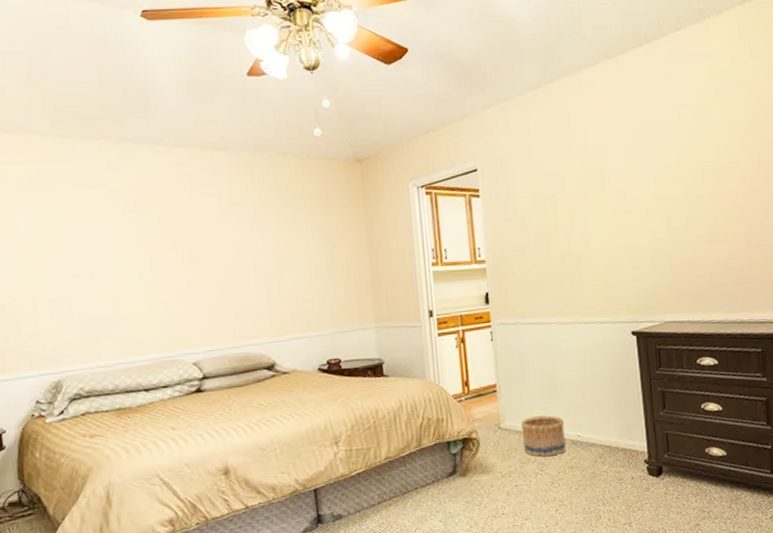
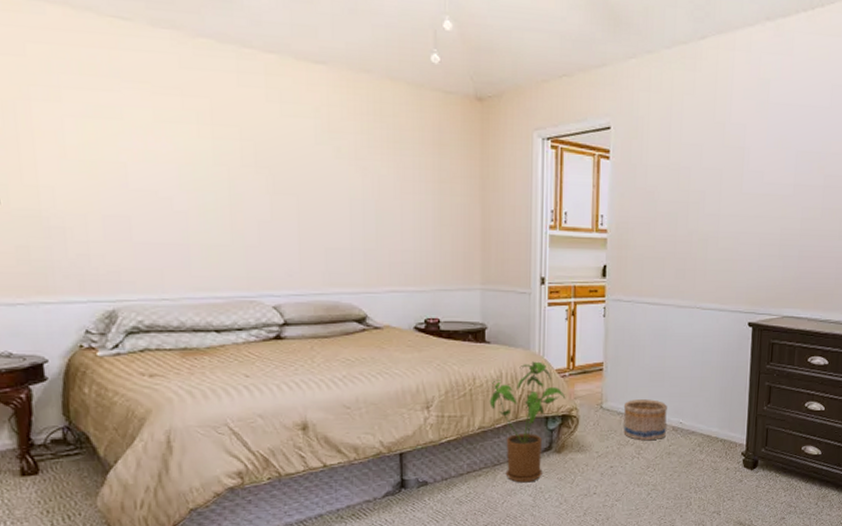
house plant: none [392,389,465,509] -> present [489,361,566,483]

